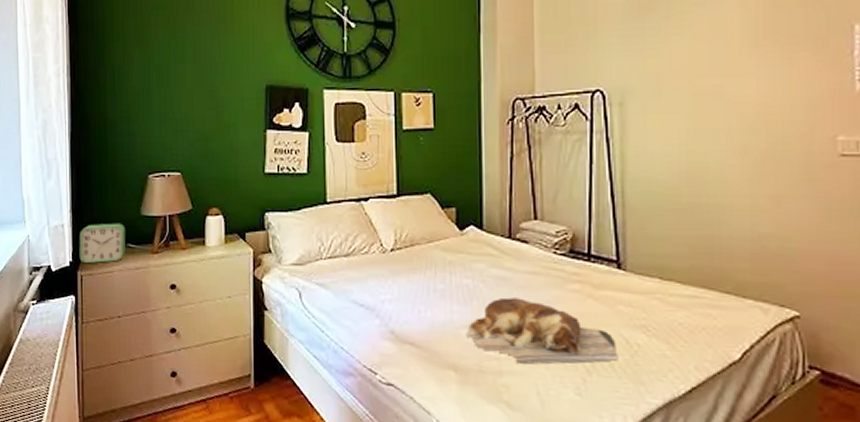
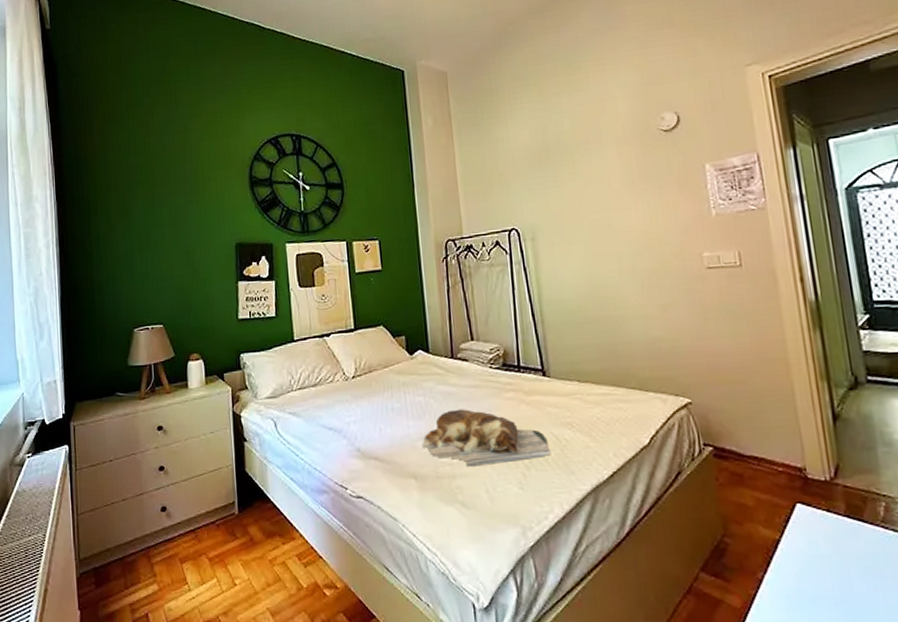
alarm clock: present [79,223,125,264] -> none [71,374,115,415]

